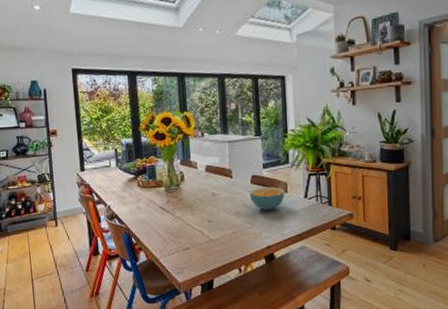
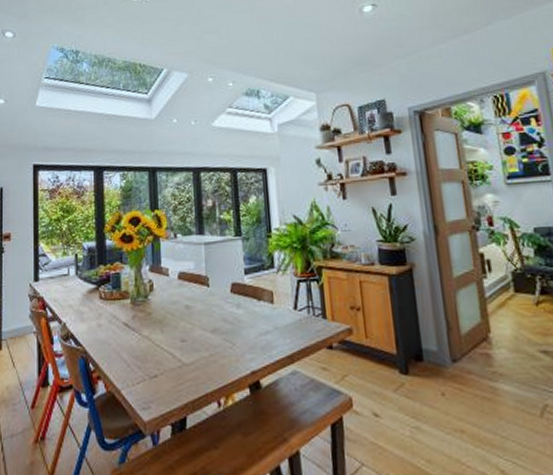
cereal bowl: present [250,186,285,211] -> none [230,296,271,327]

